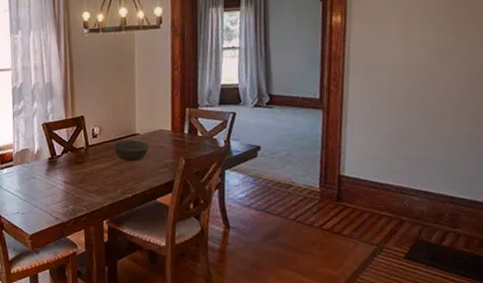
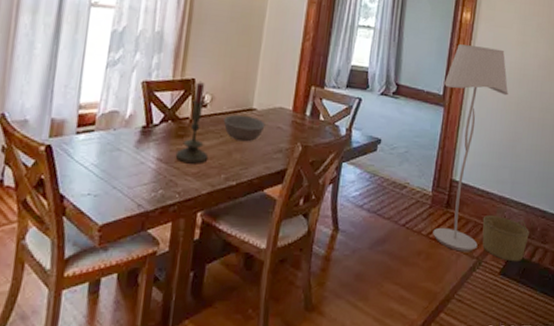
candle: none [78,117,104,183] -> present [175,80,208,164]
floor lamp: none [320,45,395,240] -> present [433,44,509,252]
basket: none [379,205,436,247] -> present [482,215,530,262]

